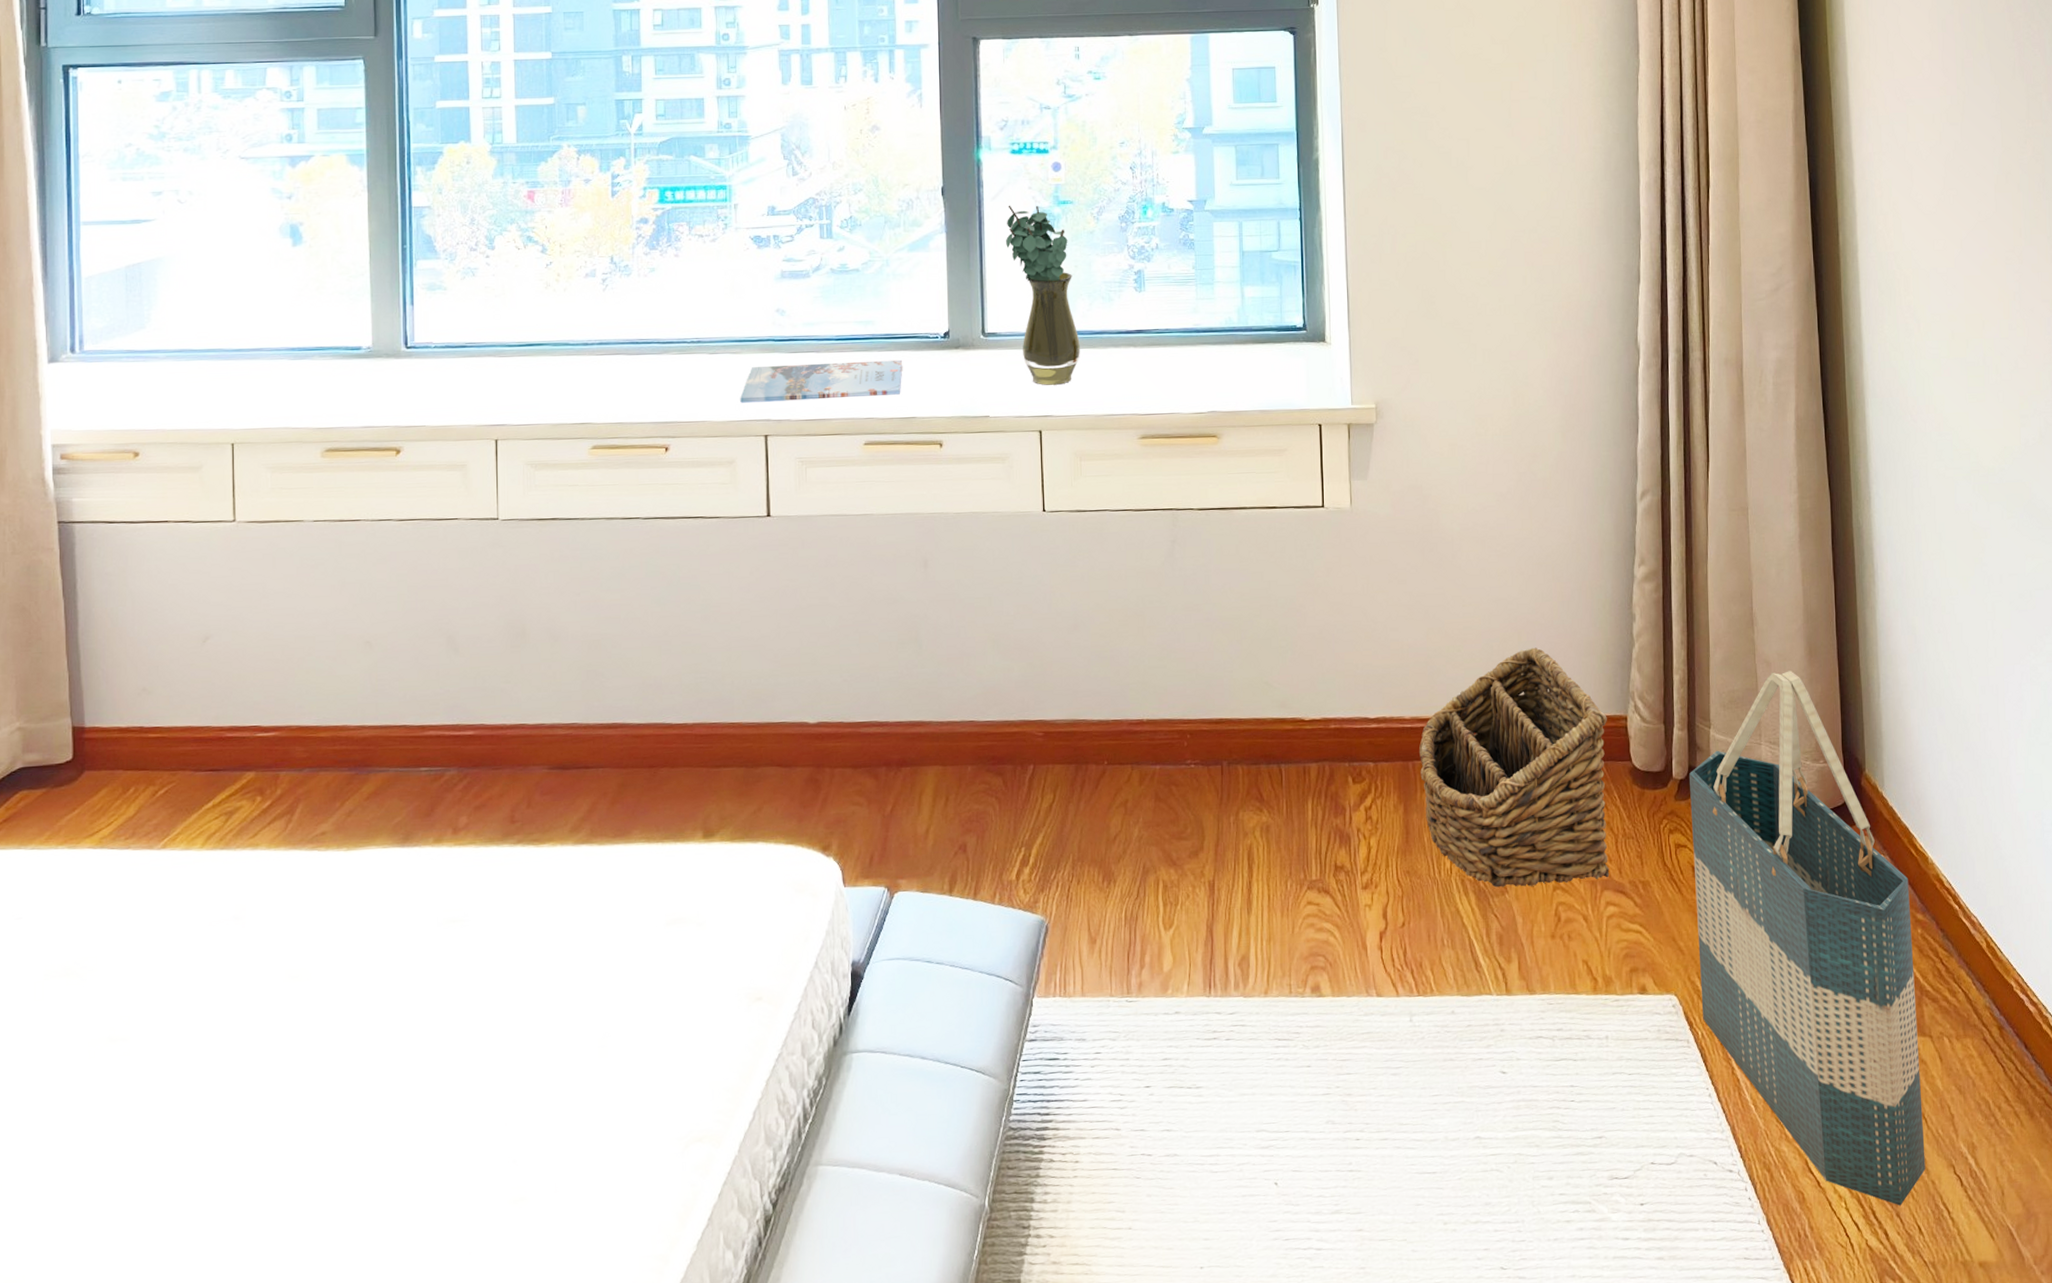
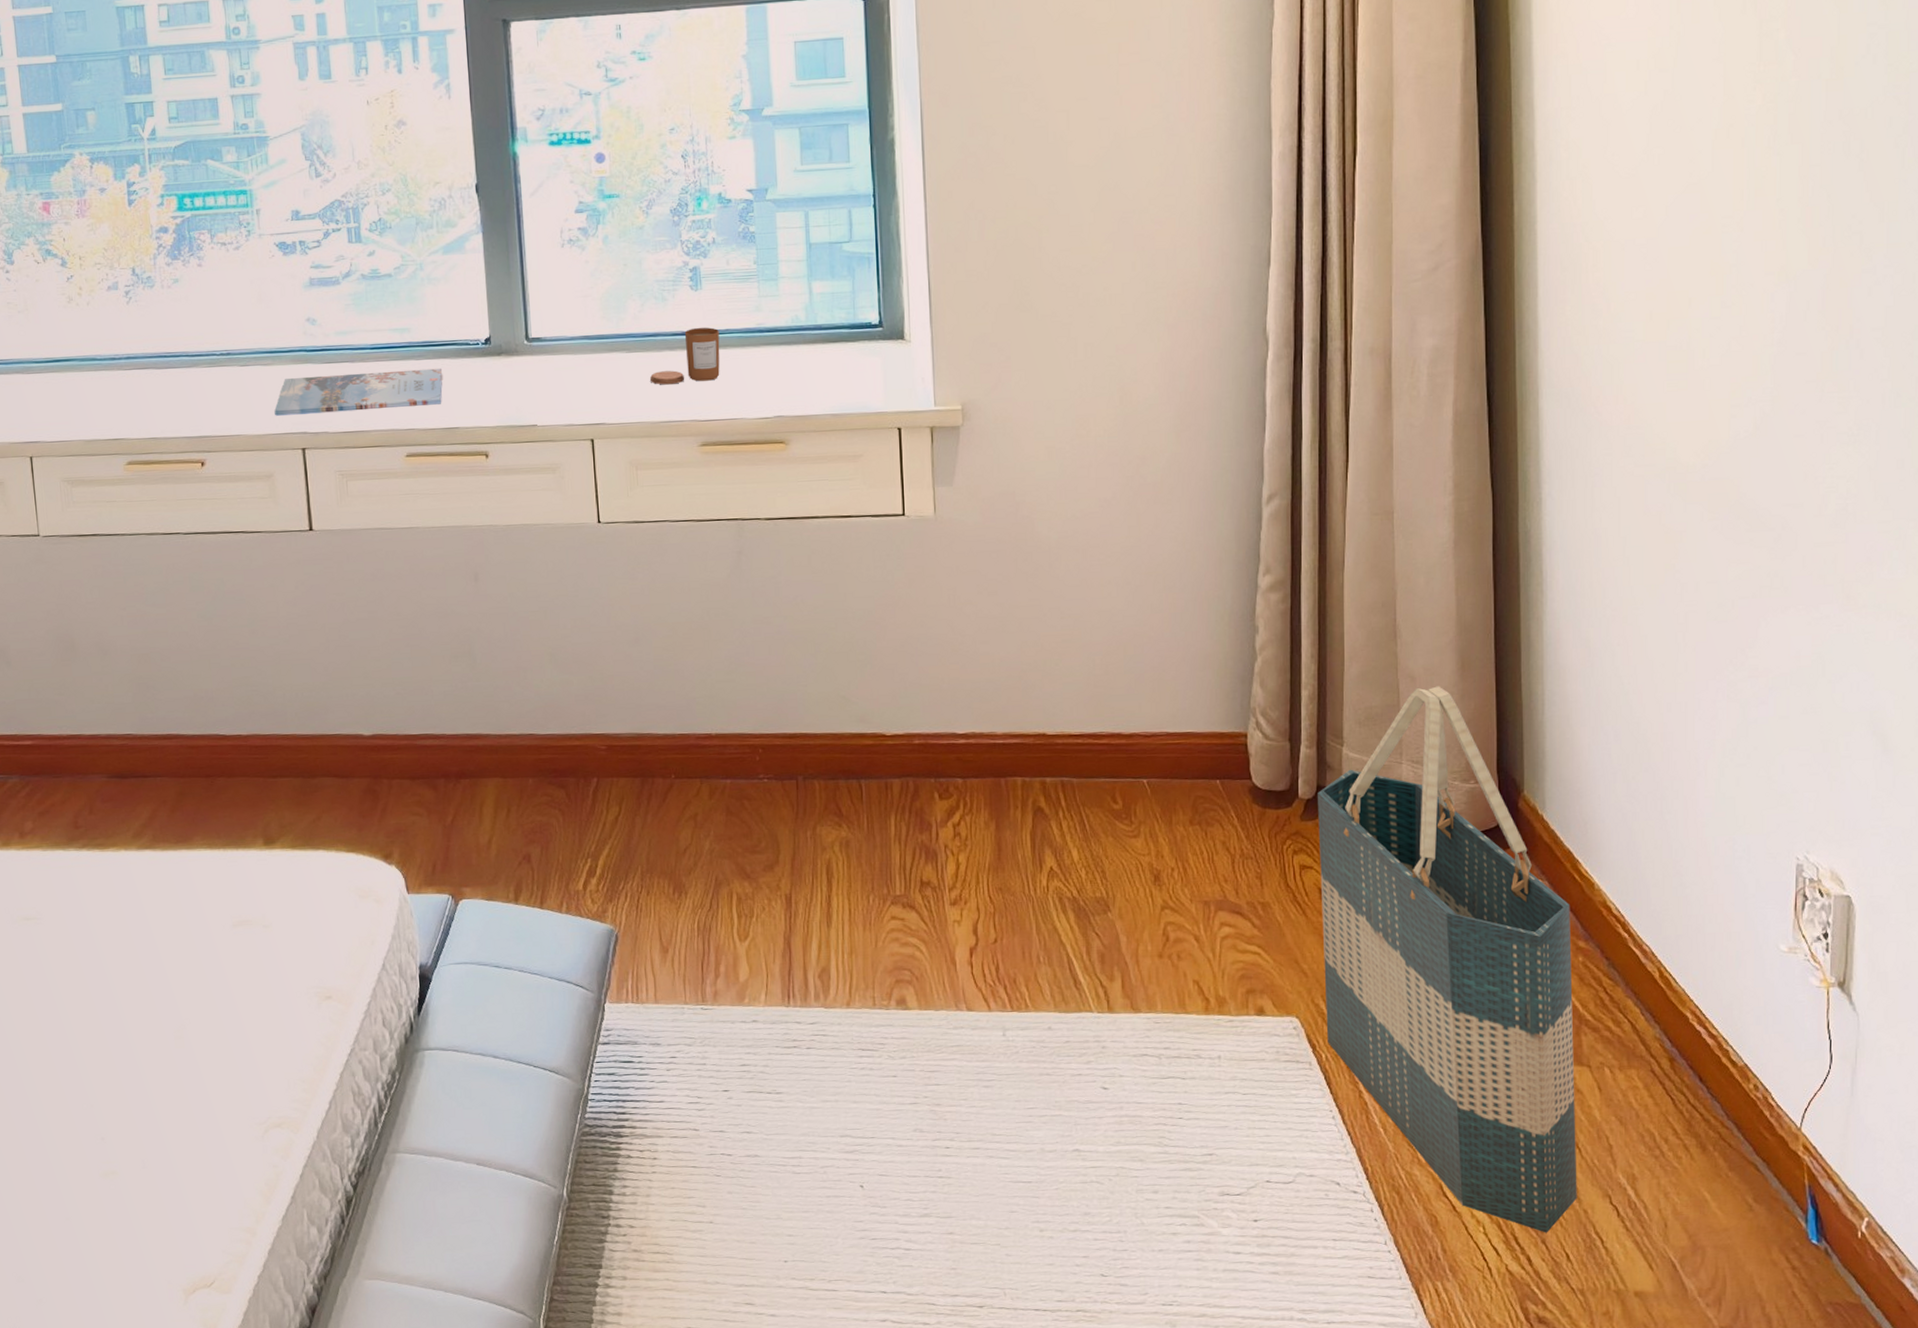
vase: present [1006,205,1080,385] -> none [548,201,633,392]
candle: none [1096,327,1160,380] -> present [650,327,720,385]
basket: present [1419,647,1610,888] -> none [1012,661,1225,906]

